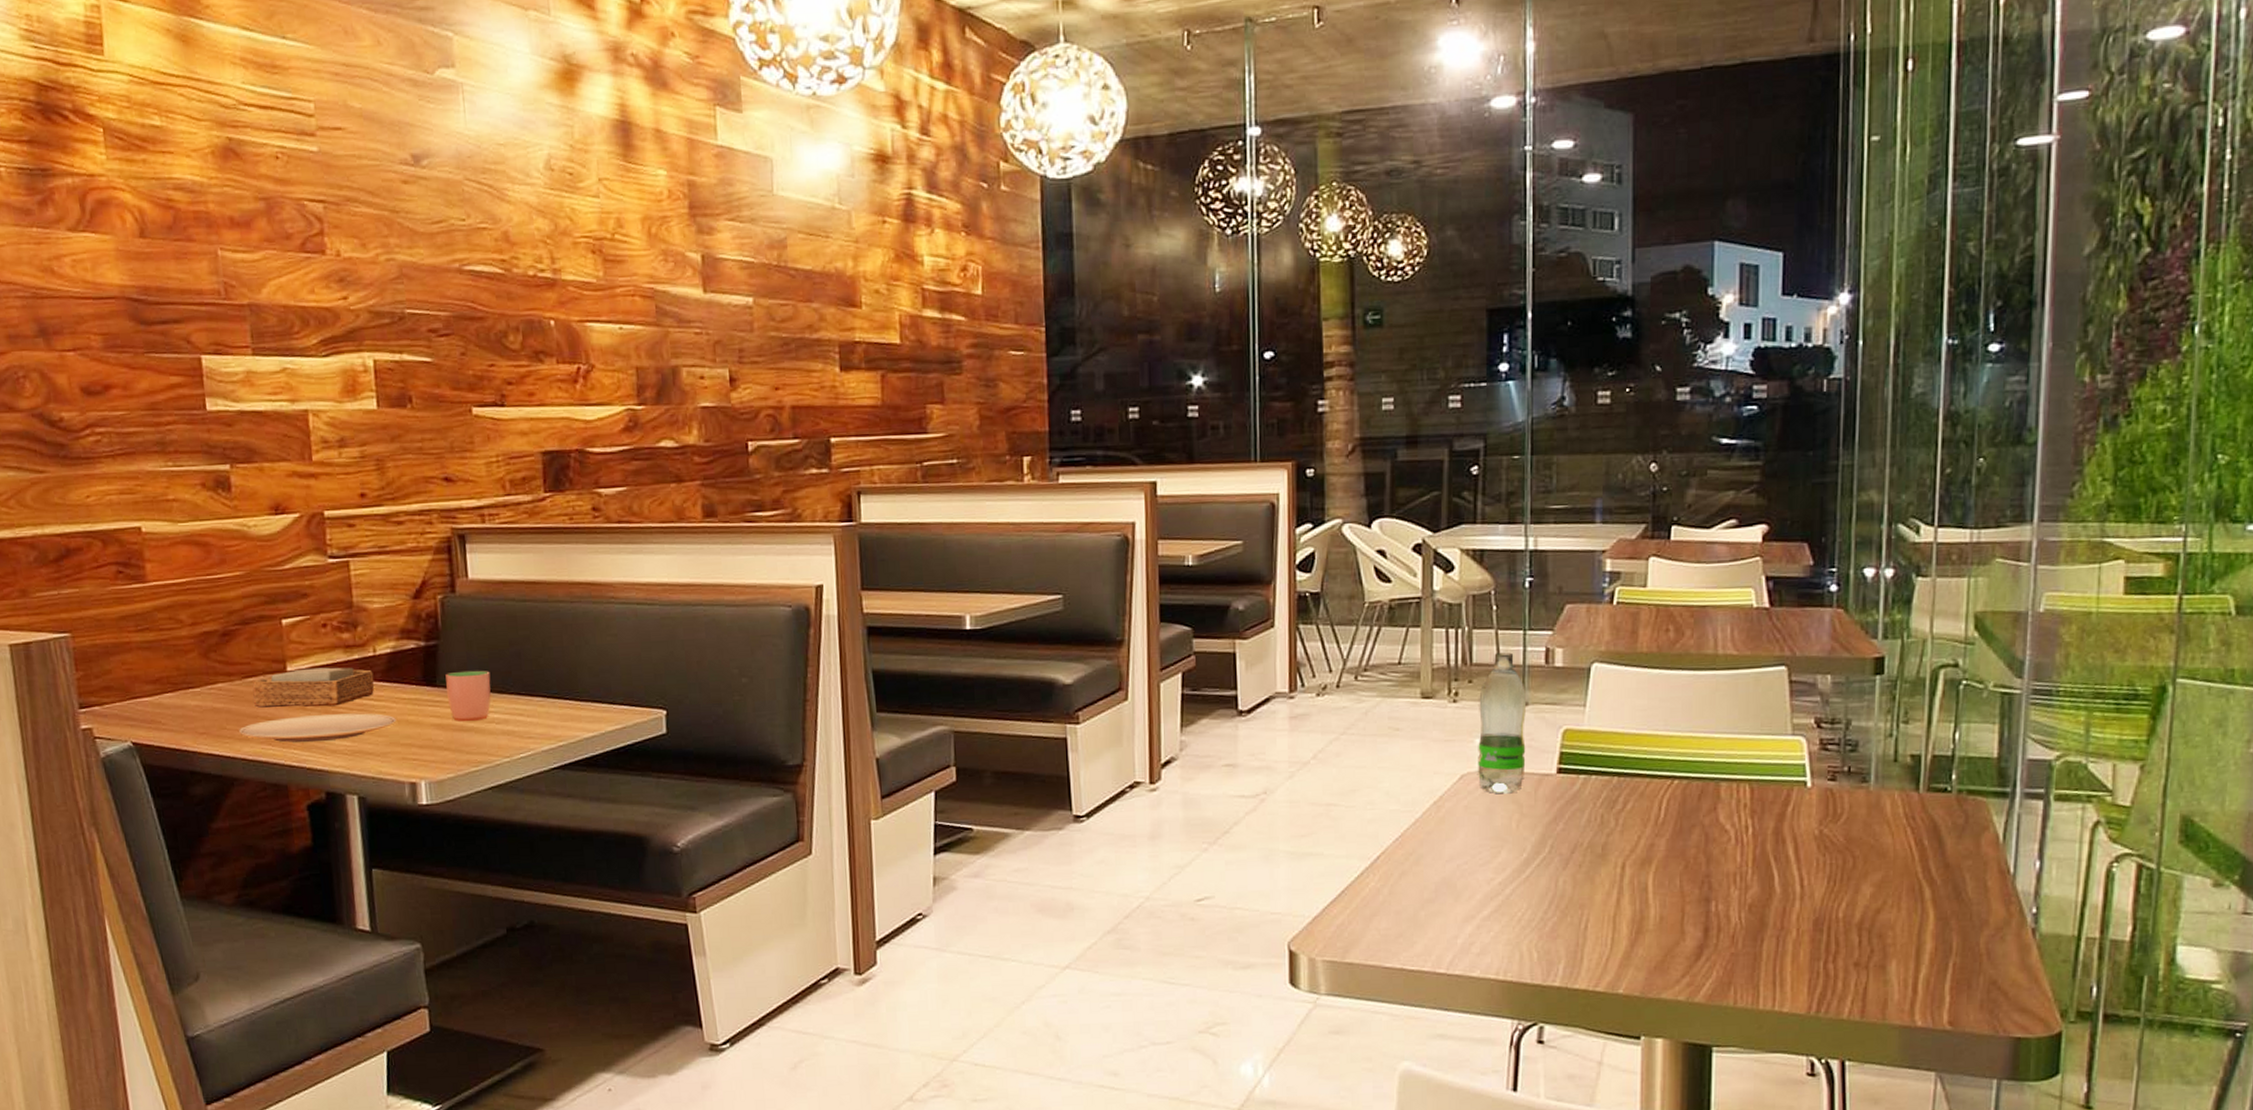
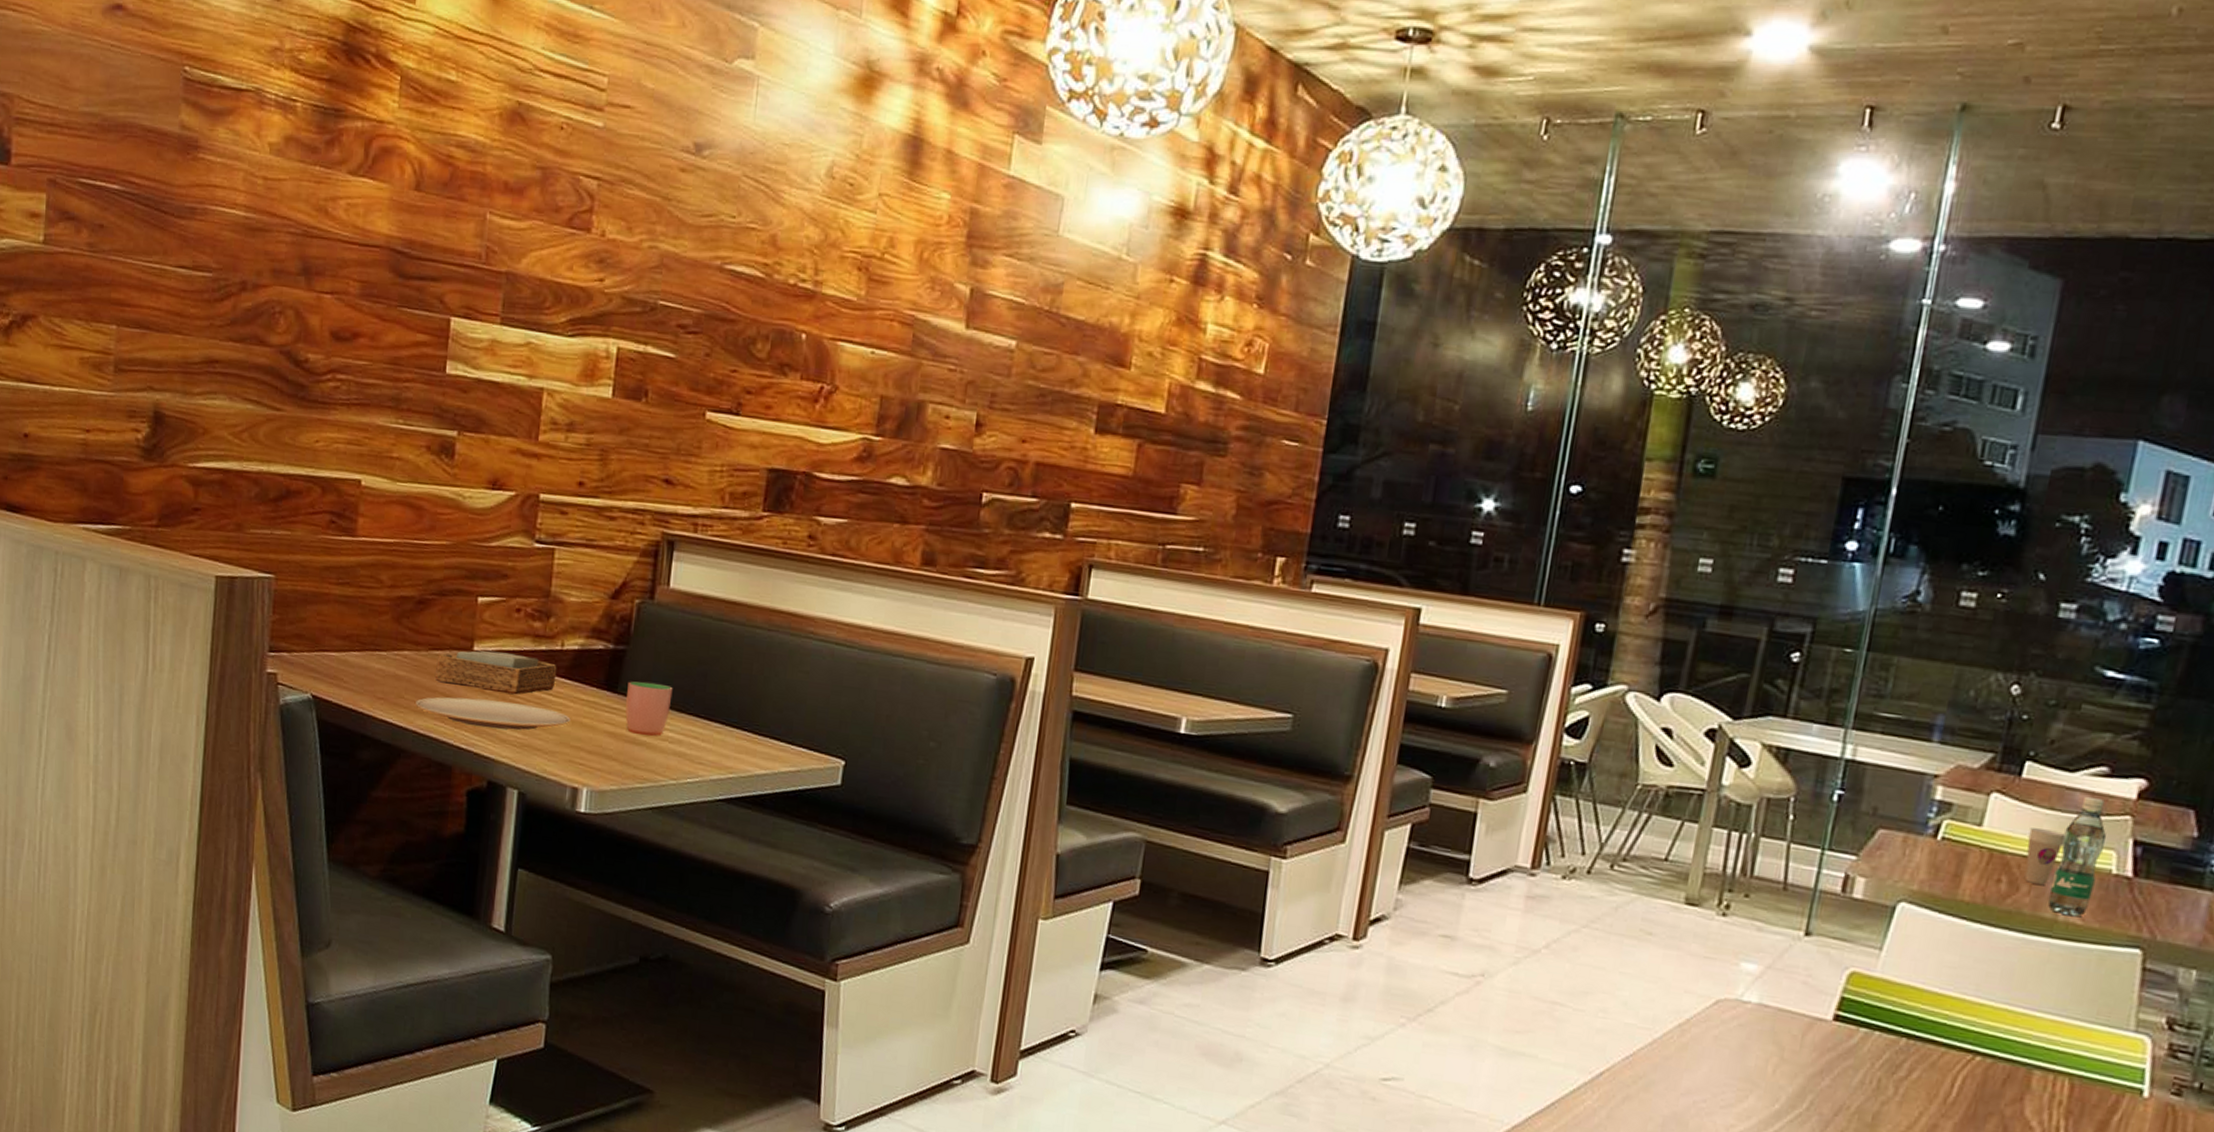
bottle: present [1478,652,1527,794] -> none [1736,869,1813,1033]
cup: none [1684,580,1713,627] -> present [2024,828,2066,885]
bottle: none [1708,546,1745,649] -> present [2047,796,2107,917]

